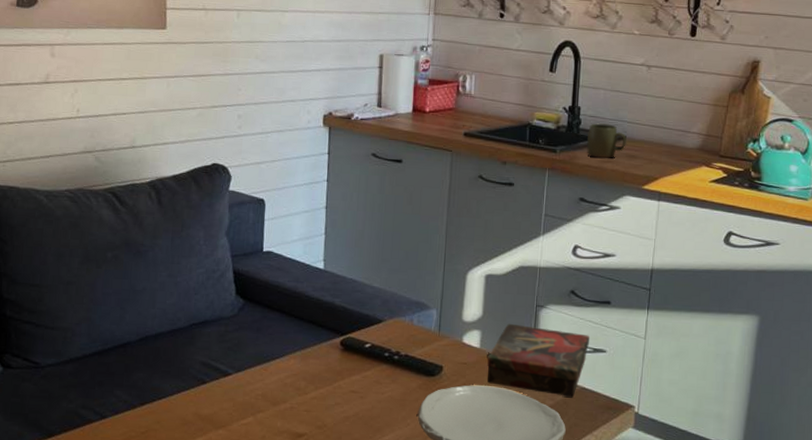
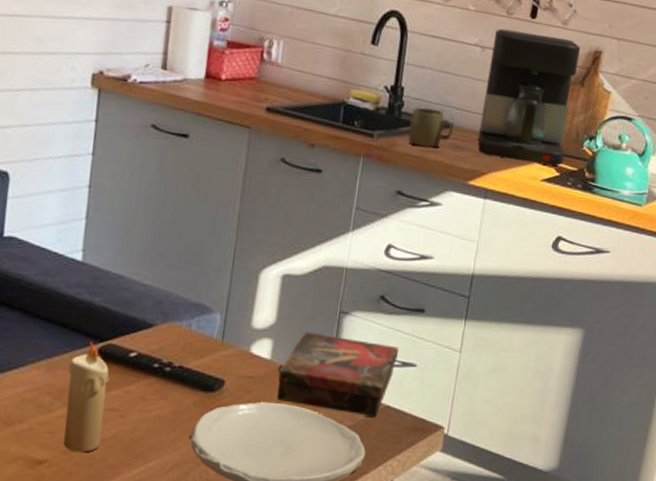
candle: none [317,336,350,428] -> present [63,342,109,453]
coffee maker: none [649,48,739,168] -> present [477,28,580,166]

